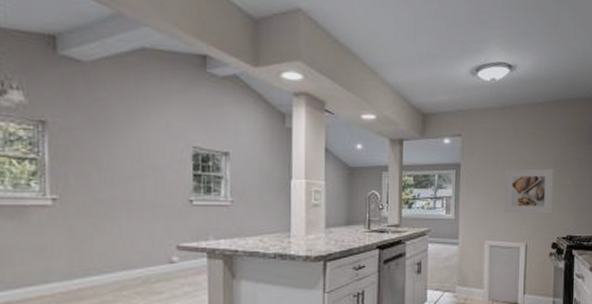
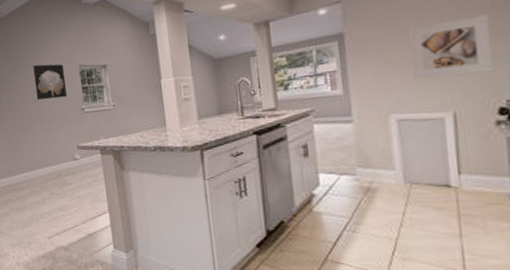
wall art: none [125,134,172,183] -> present [33,64,68,100]

